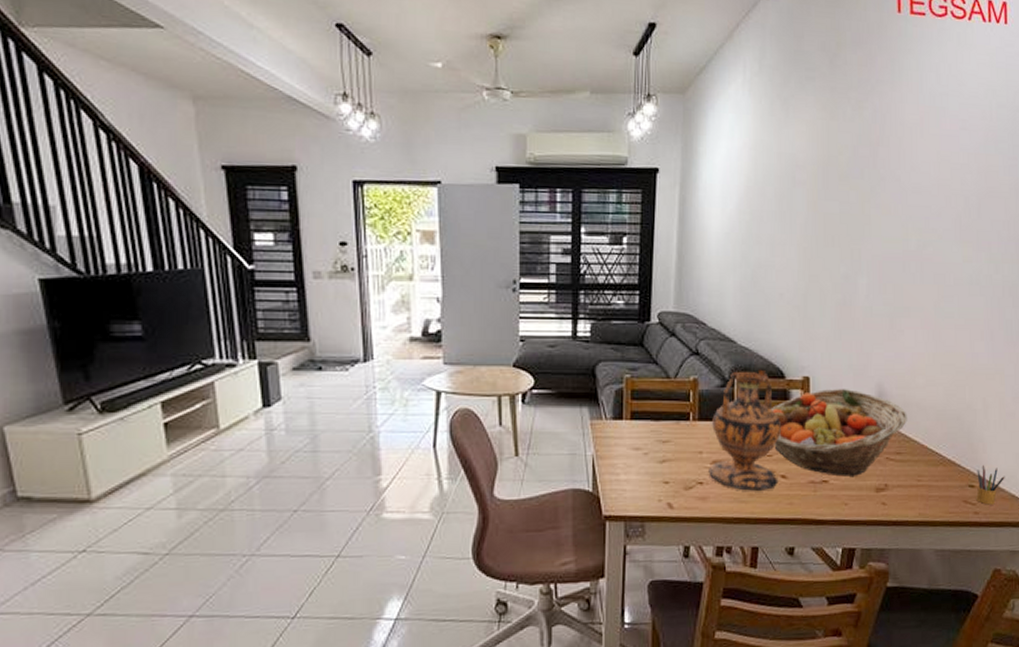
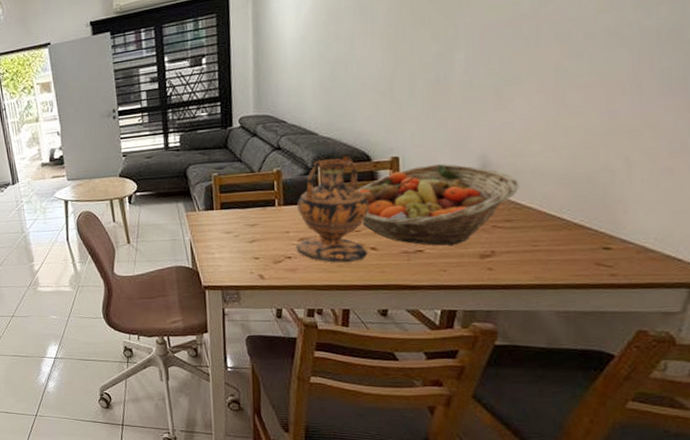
pencil box: present [976,465,1005,505] -> none [613,227,656,267]

